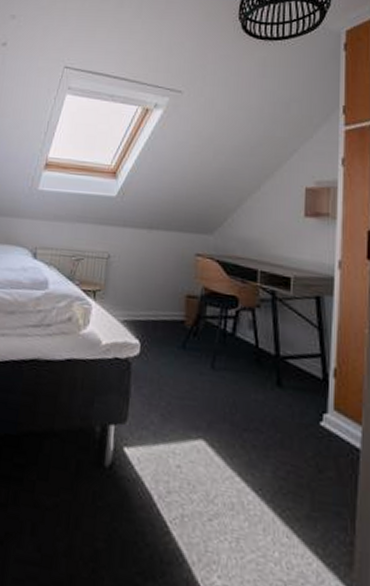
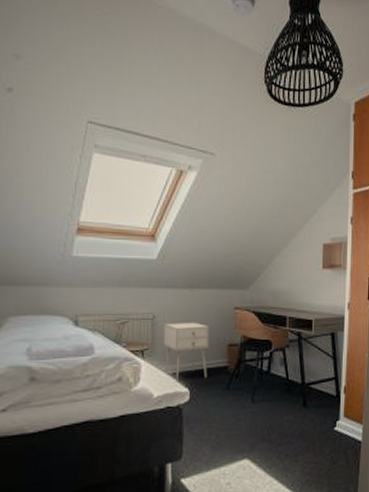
nightstand: none [114,264,166,331] -> present [163,322,209,382]

